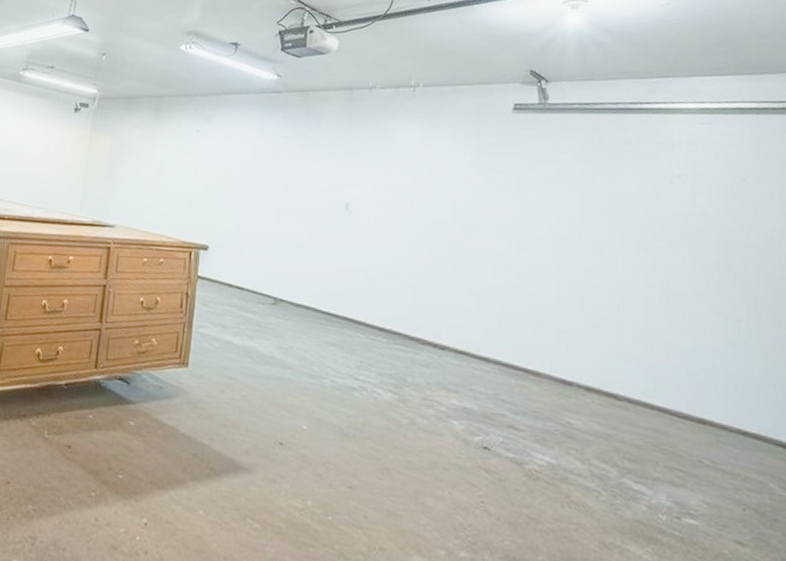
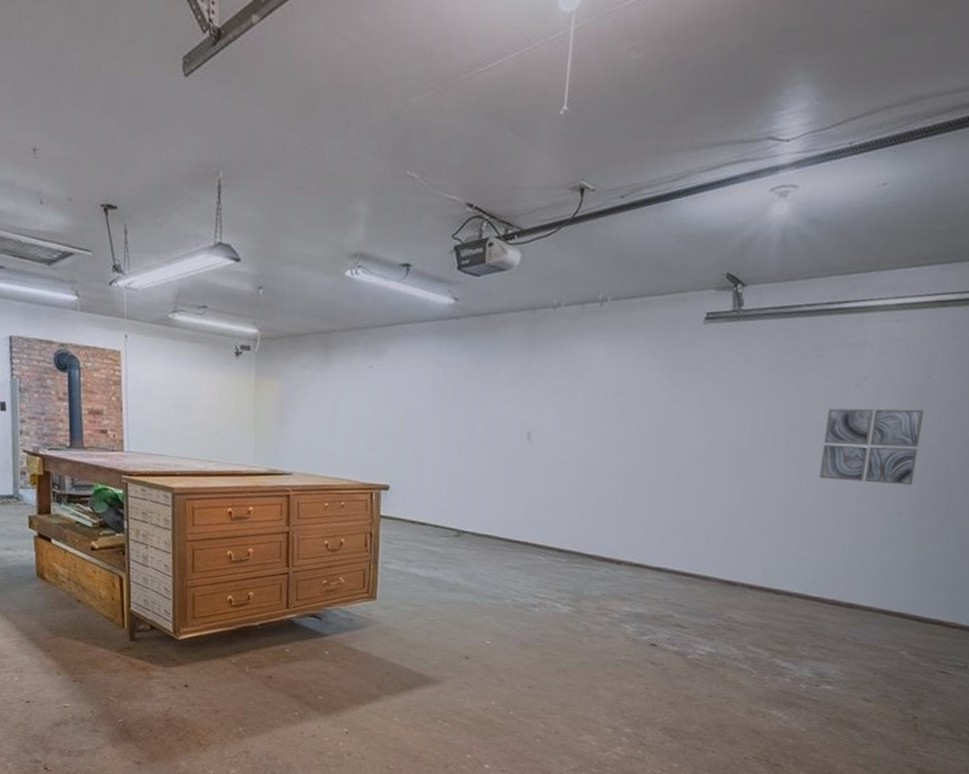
wall art: none [646,203,747,289] -> present [819,408,924,485]

